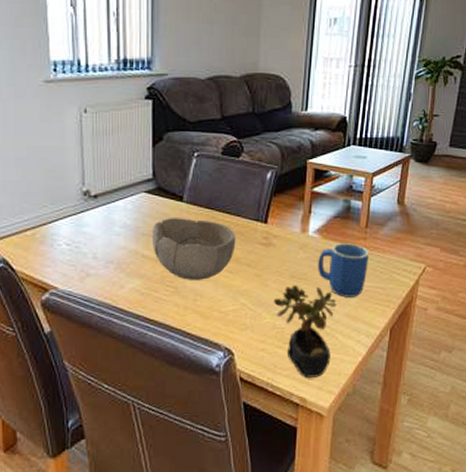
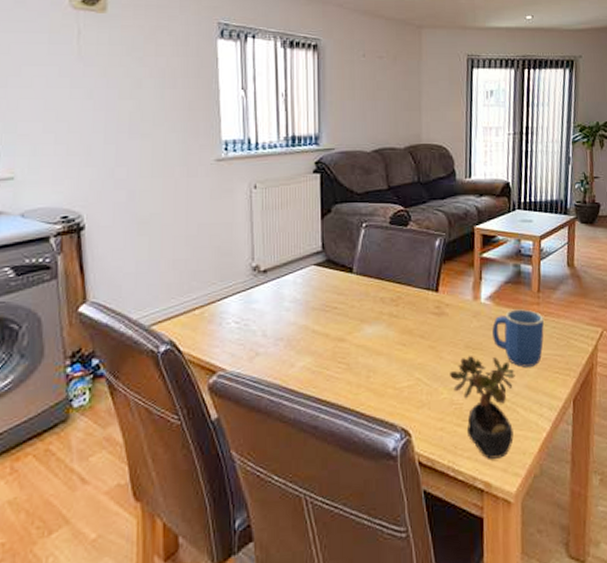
bowl: present [152,218,236,280] -> none [323,290,408,356]

